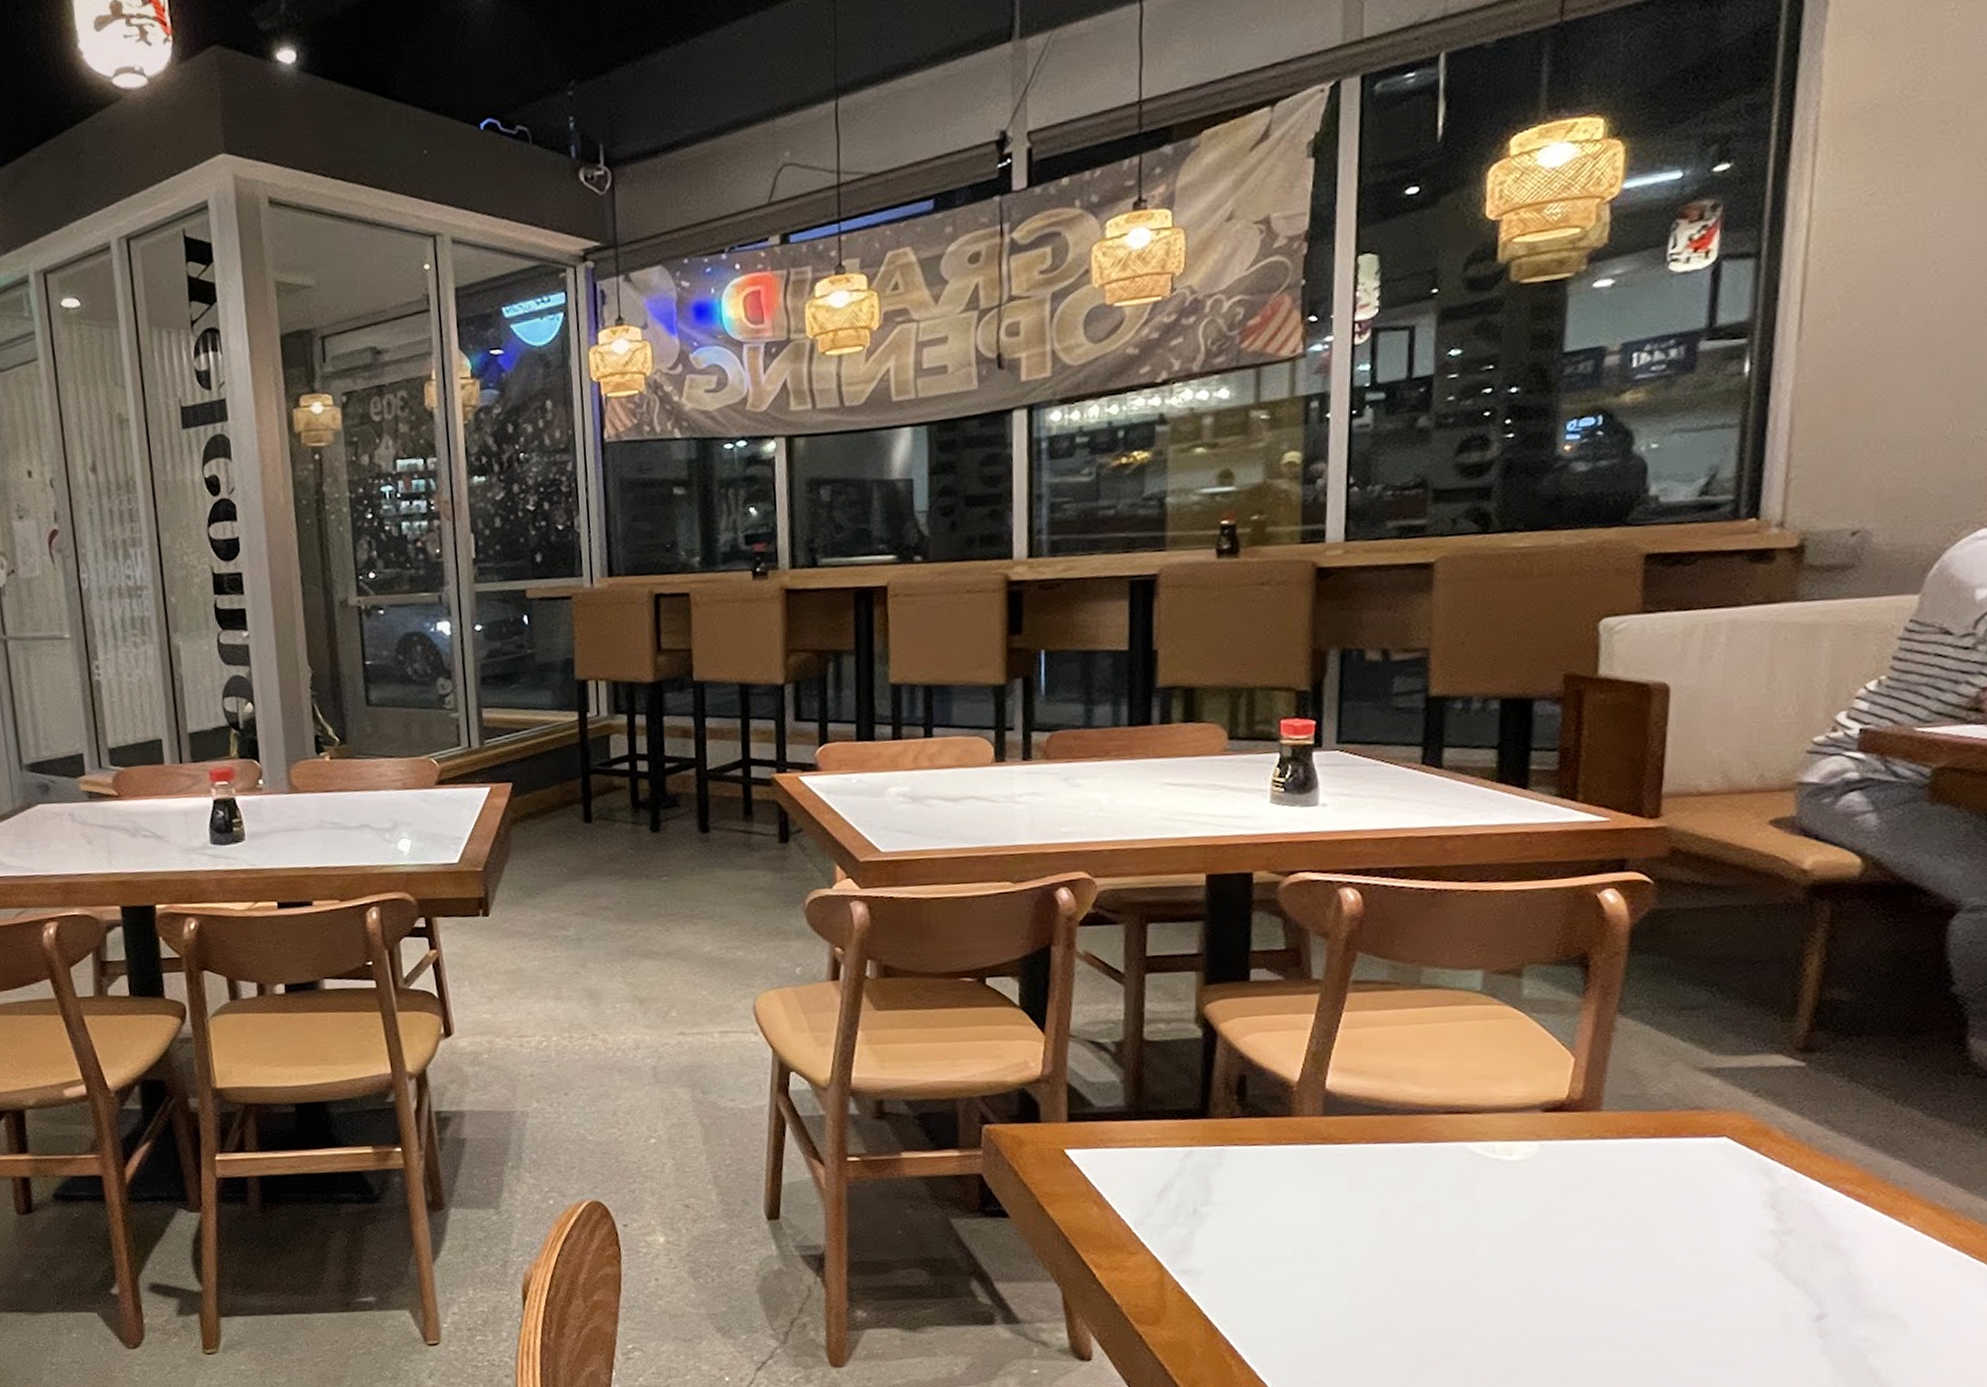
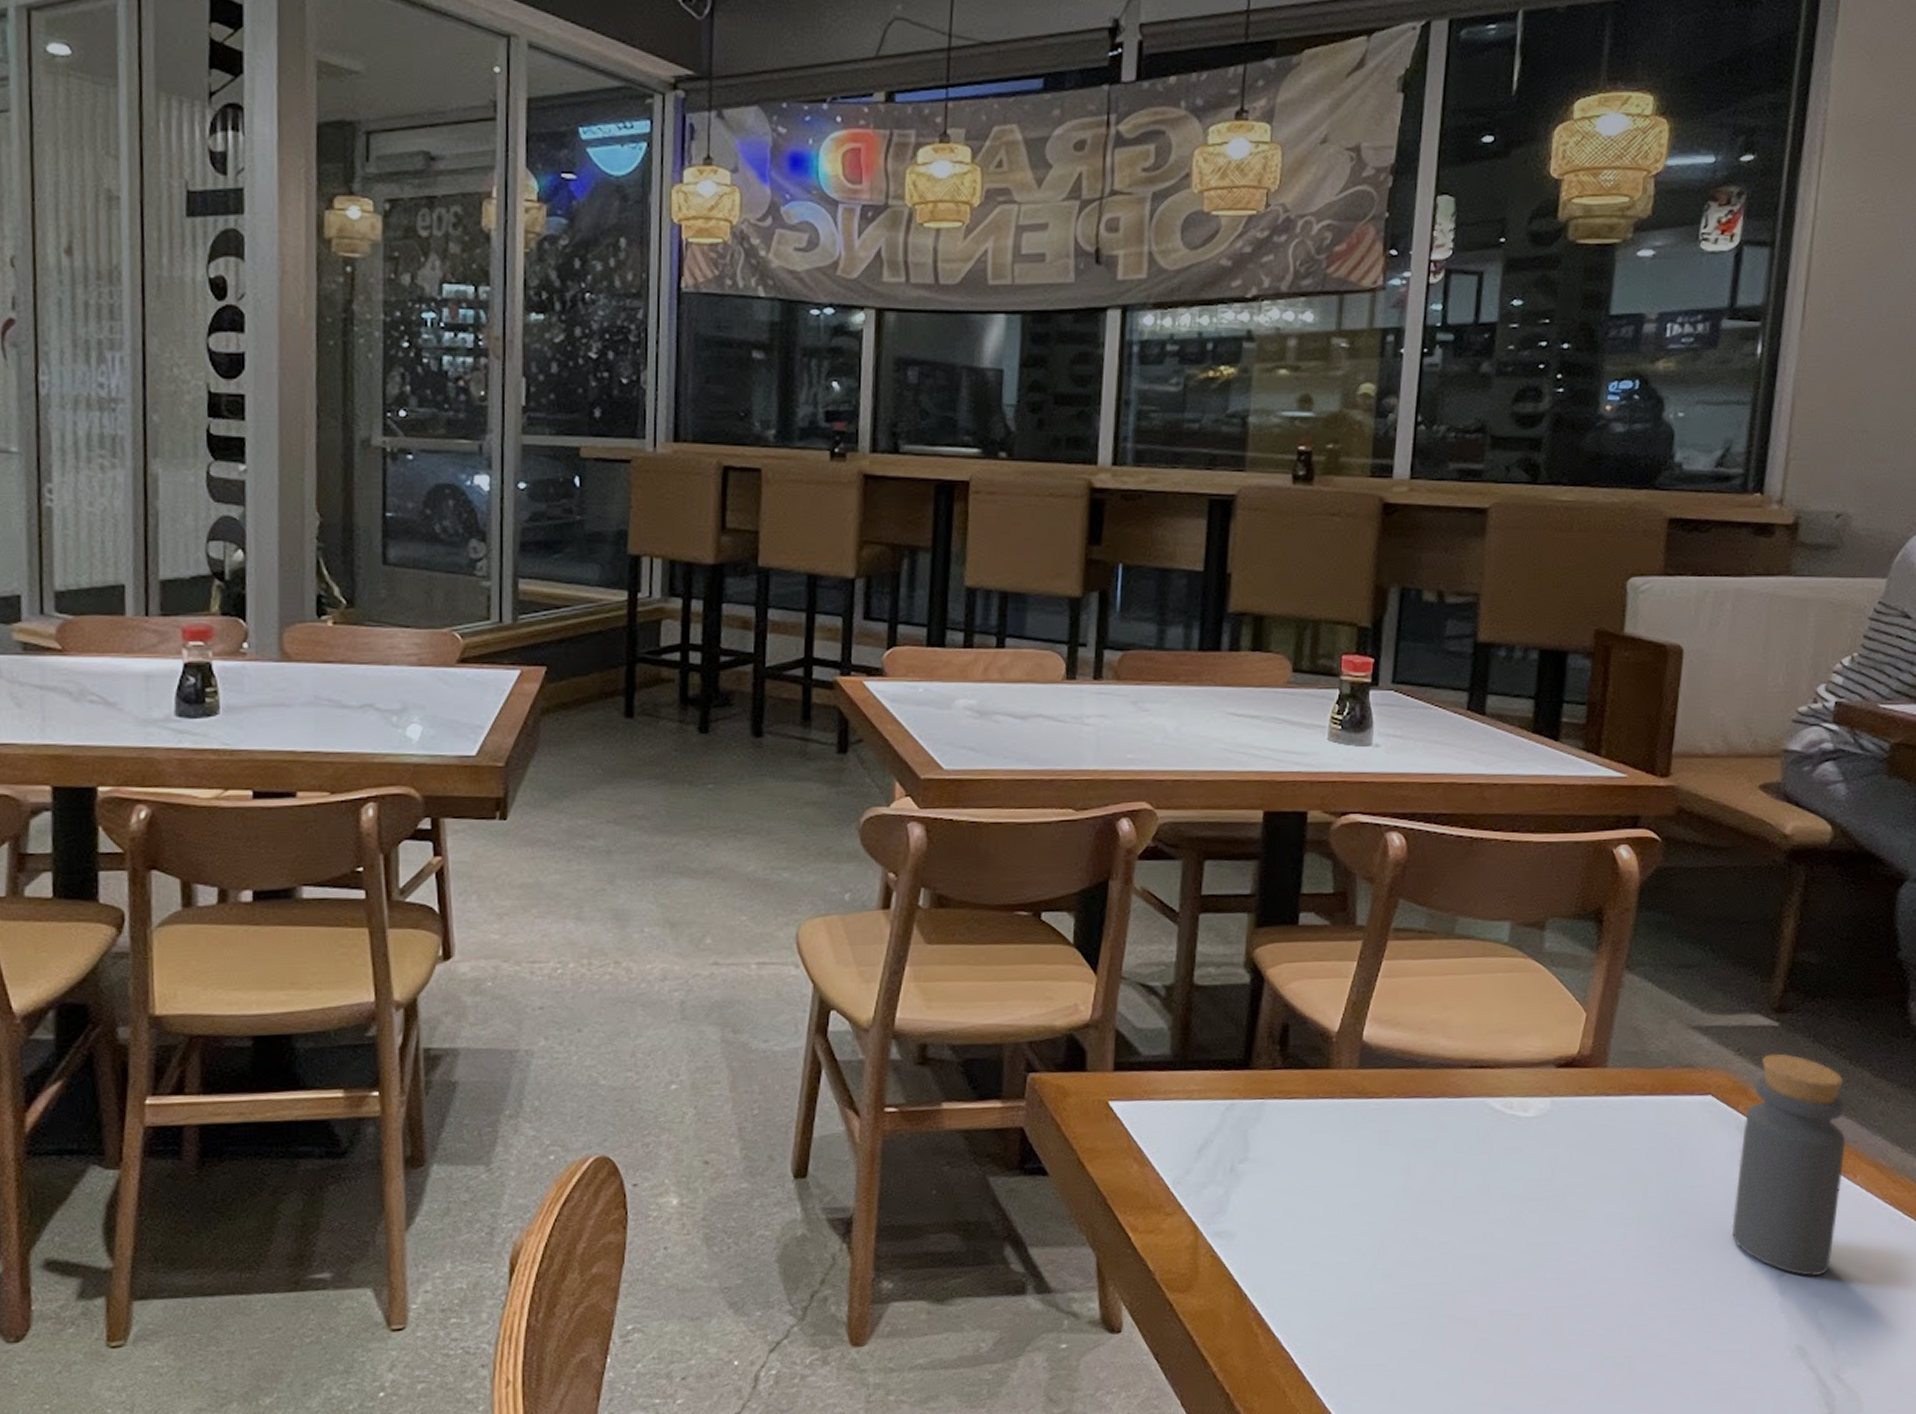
bottle: none [1758,1094,1895,1320] -> present [1731,1053,1846,1277]

